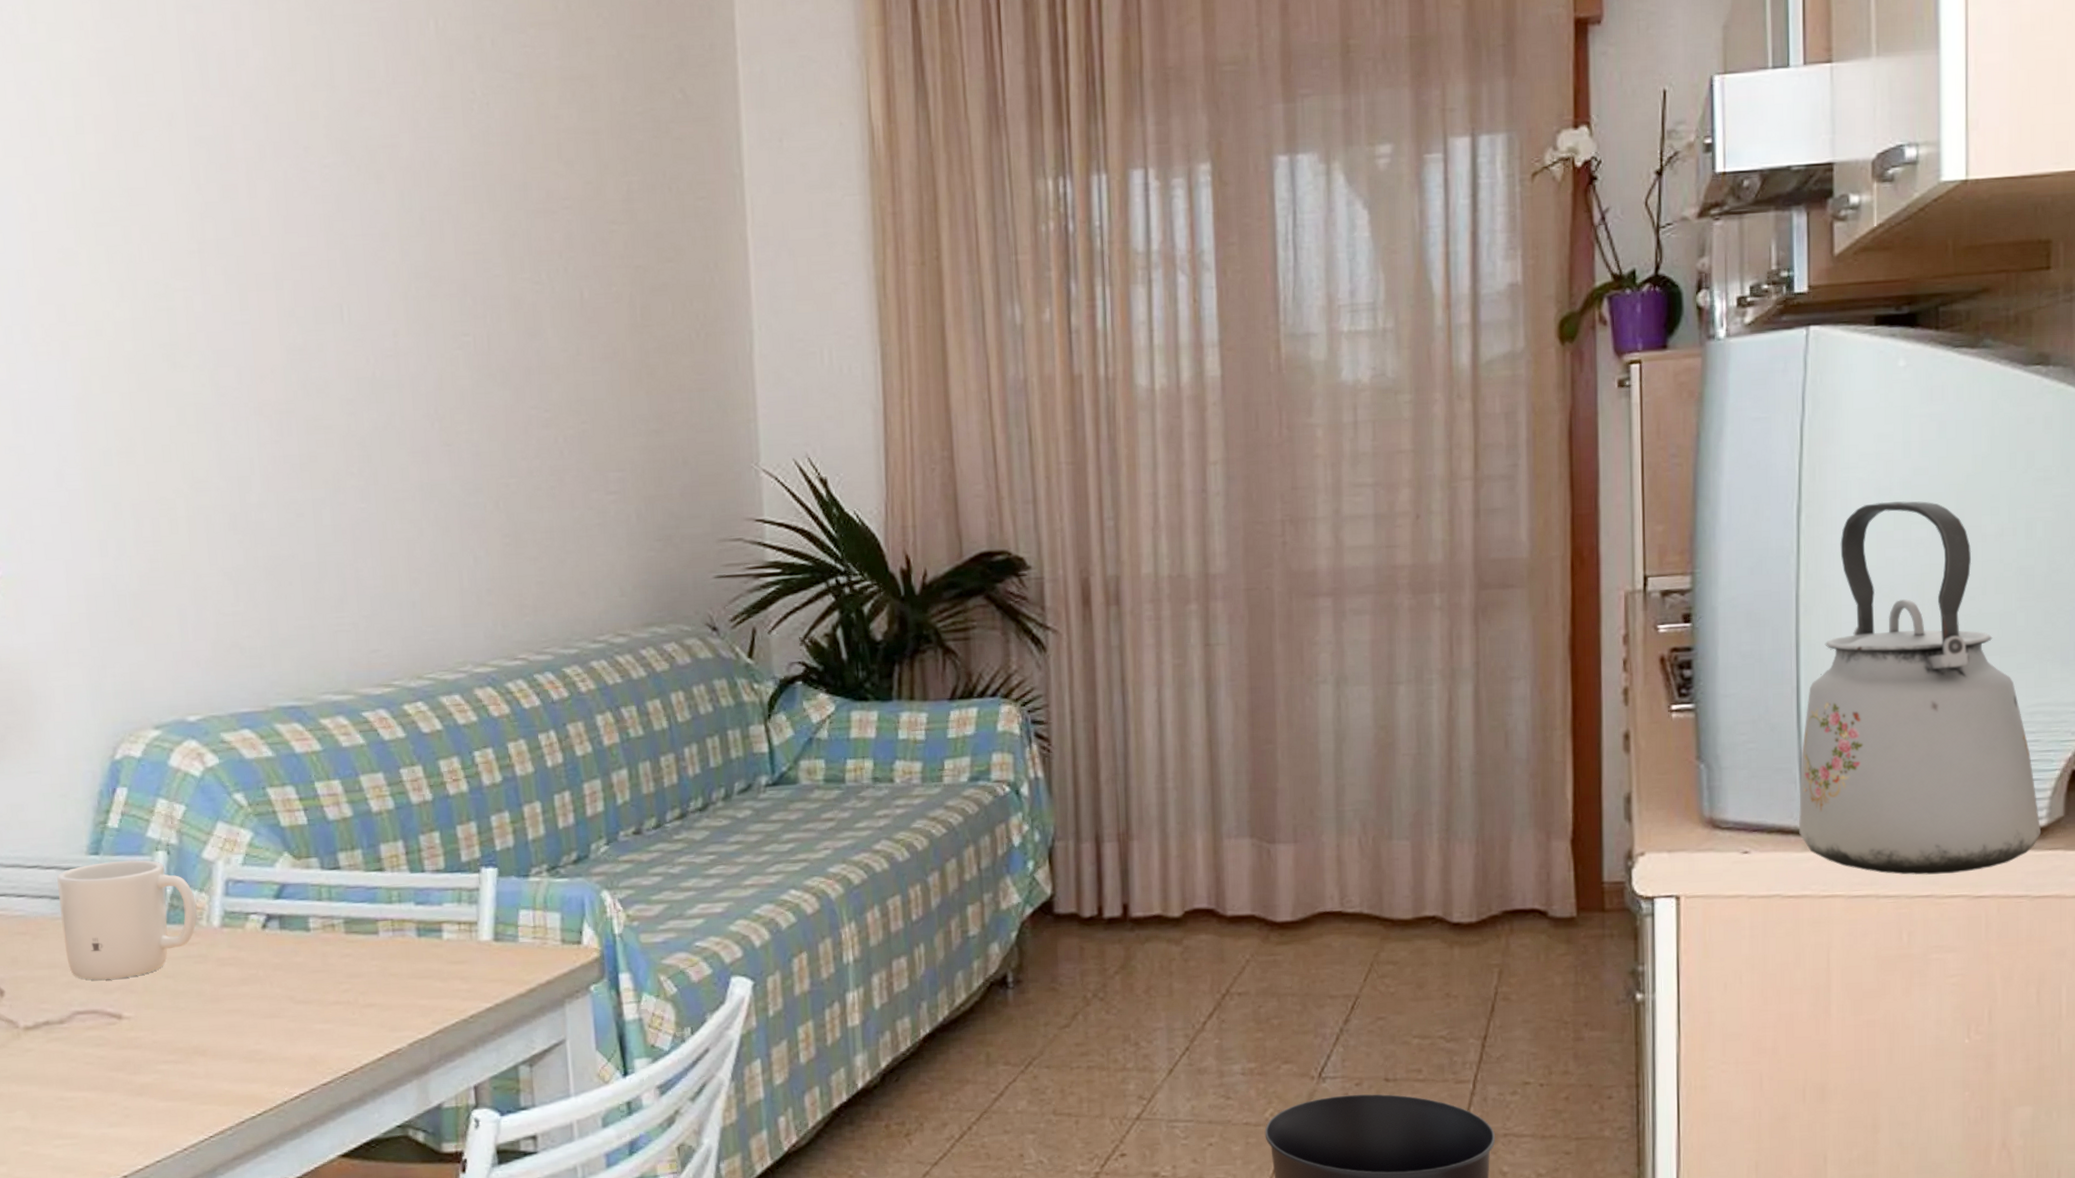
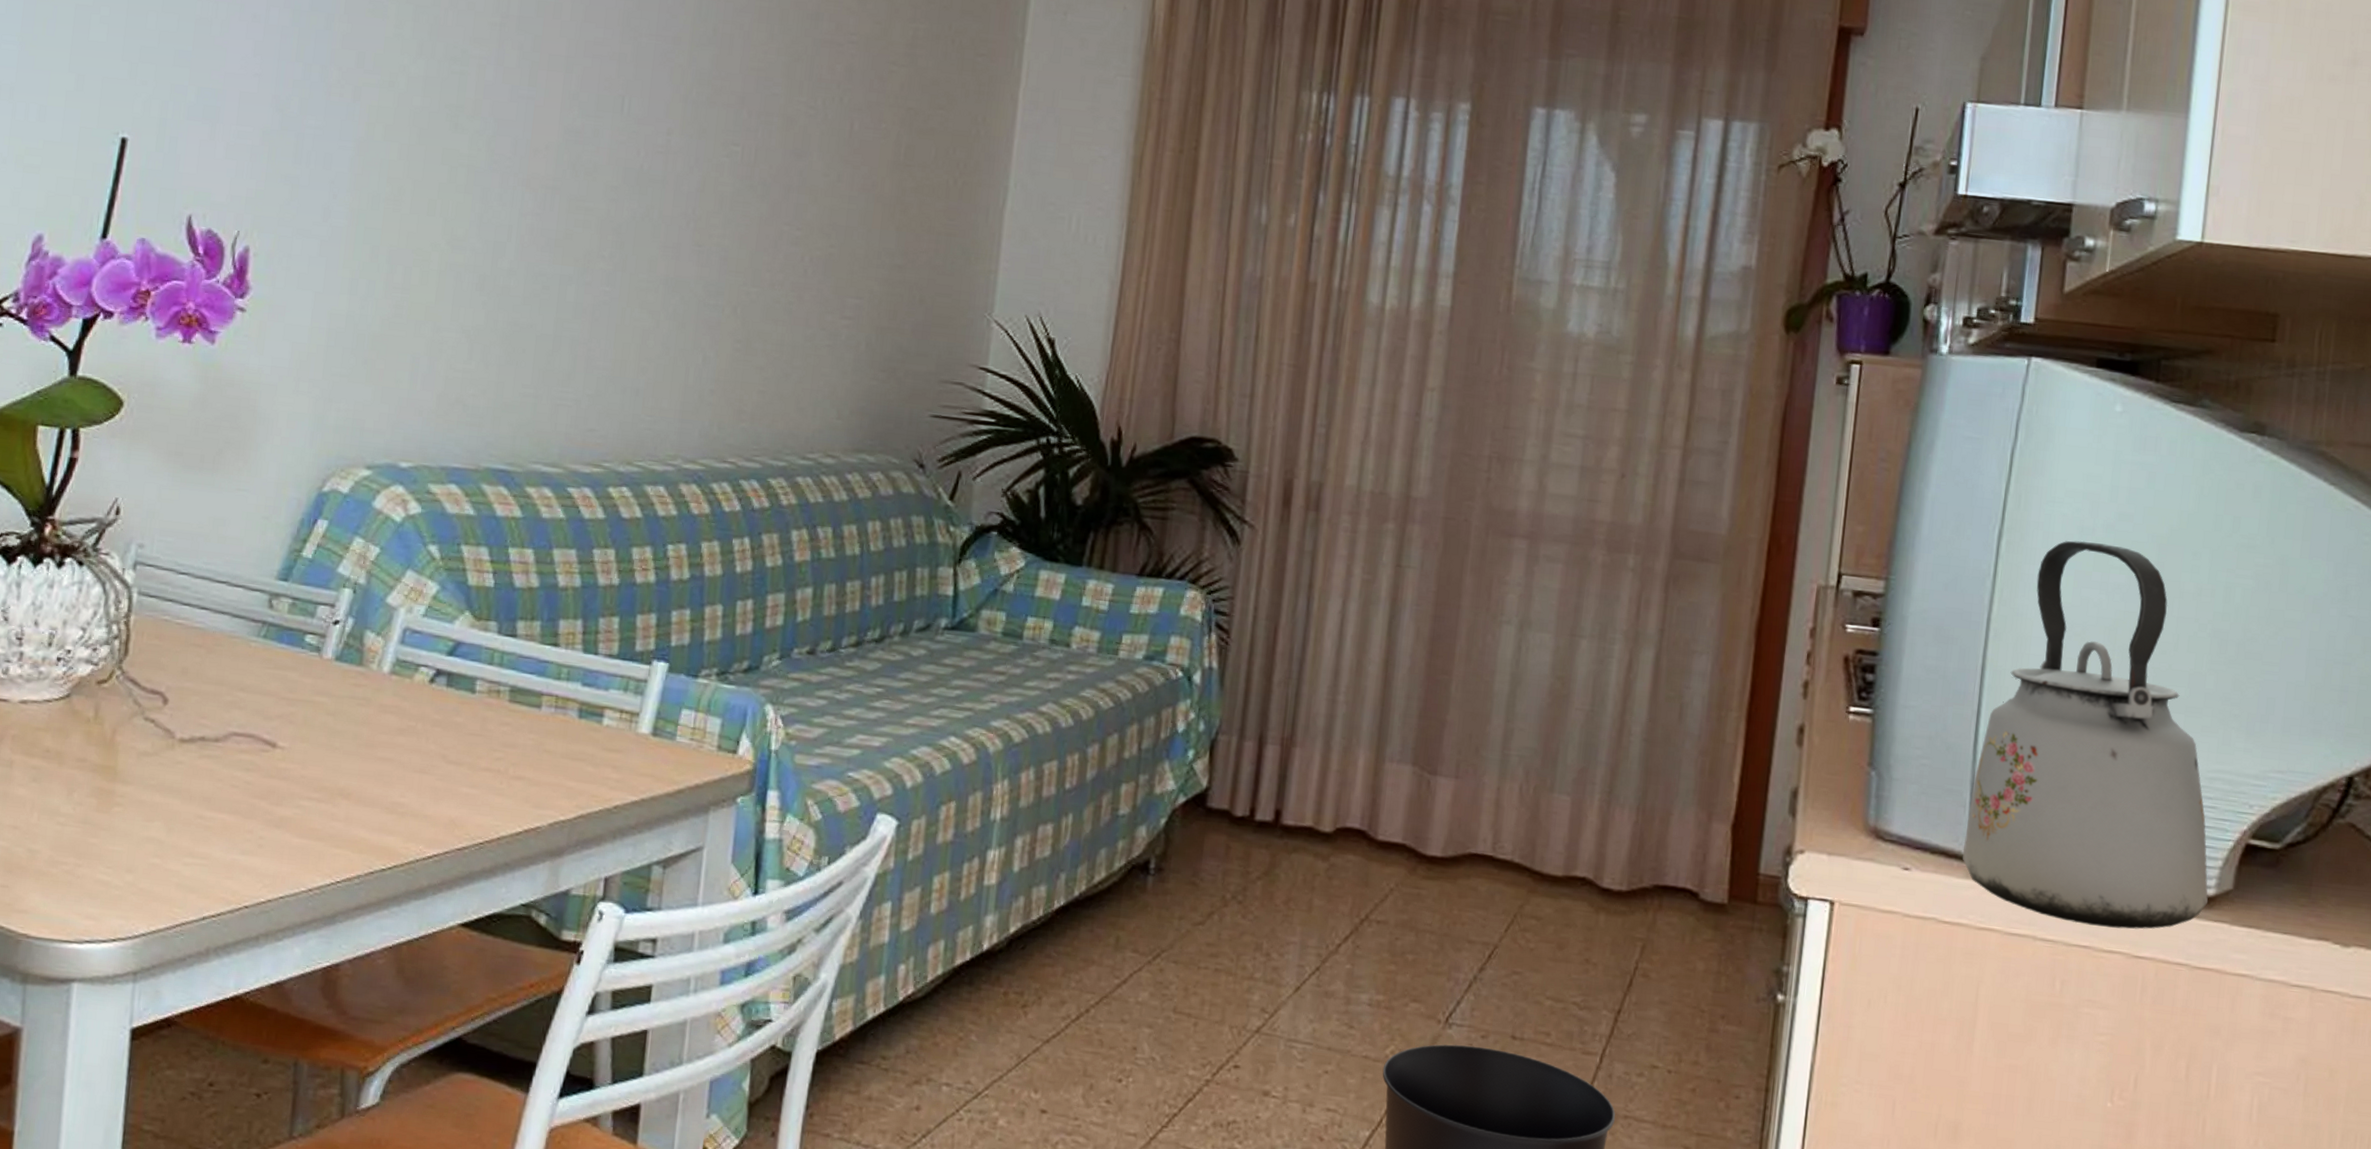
mug: present [57,860,197,980] -> none [235,589,371,708]

